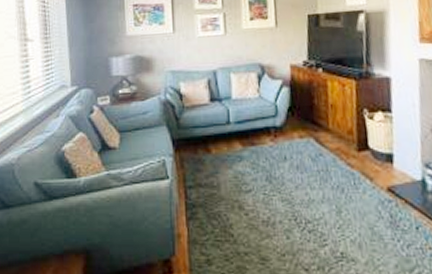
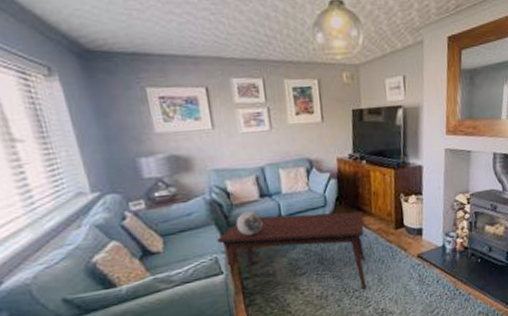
coffee table: none [166,122,321,222] -> present [216,212,366,290]
decorative sphere: none [185,114,212,141] -> present [235,210,264,236]

